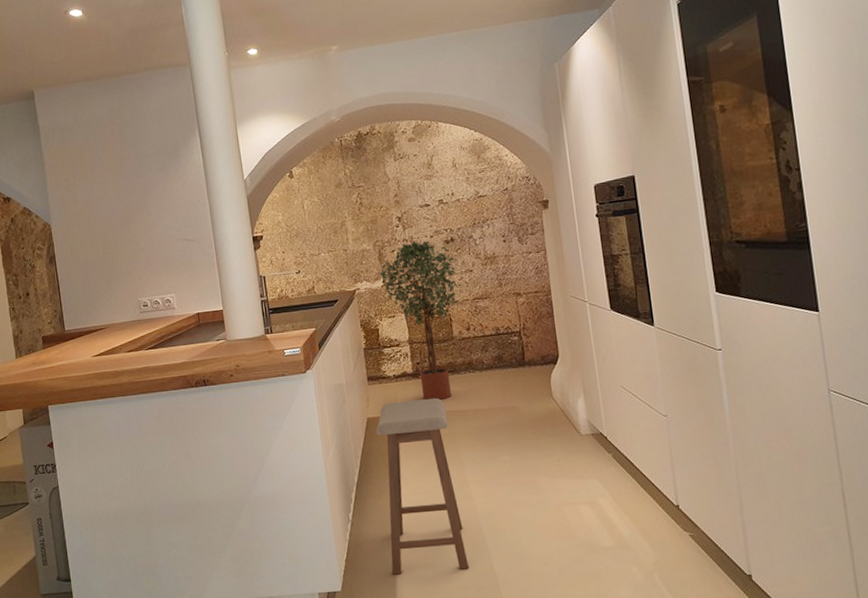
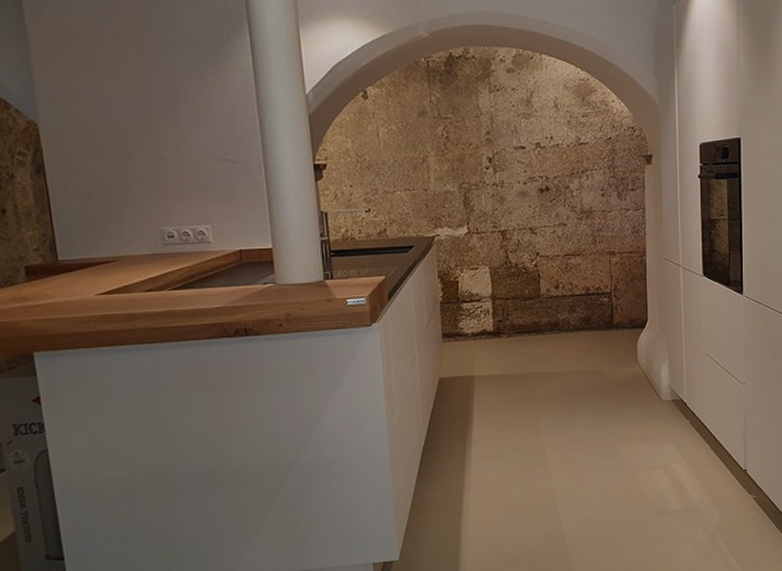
bar stool: present [376,397,469,575] -> none [448,358,538,542]
potted tree: present [378,240,462,400] -> none [462,185,554,361]

